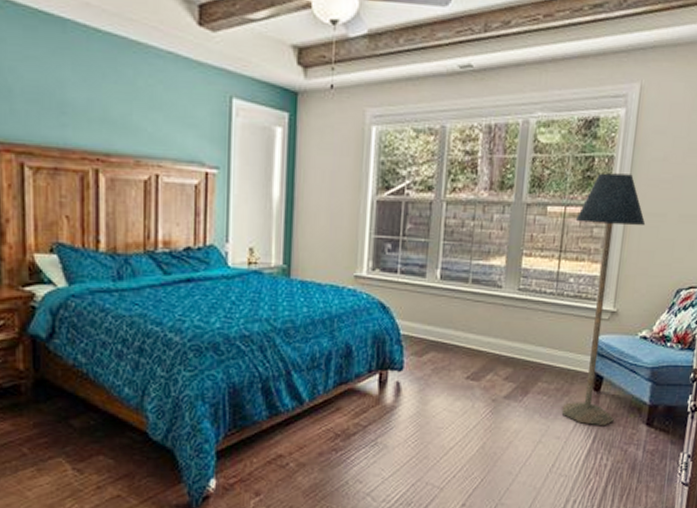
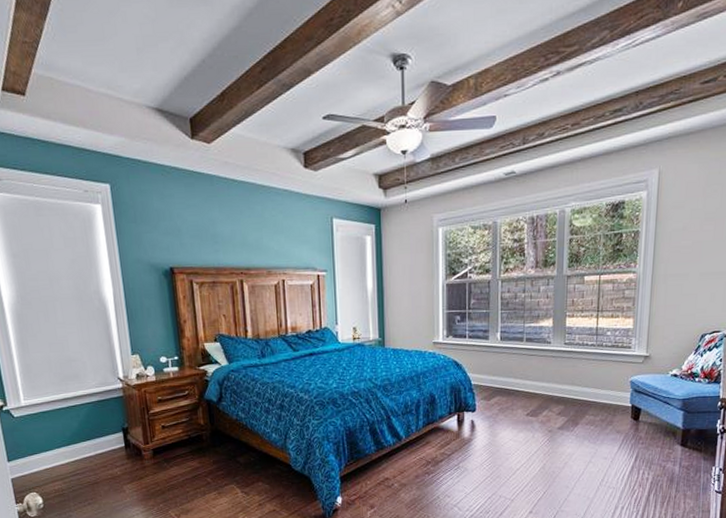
floor lamp: present [561,173,646,426] -> none [607,244,670,448]

